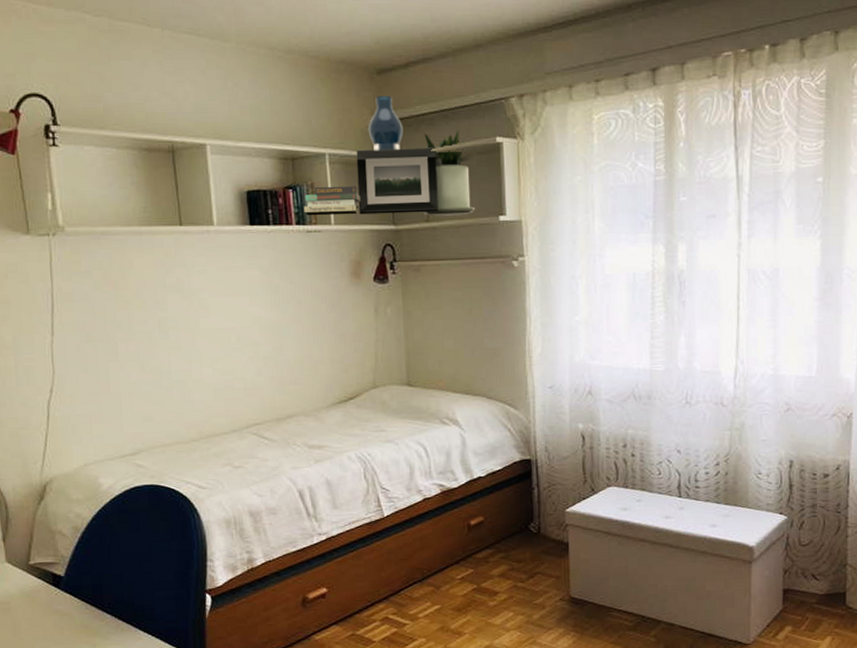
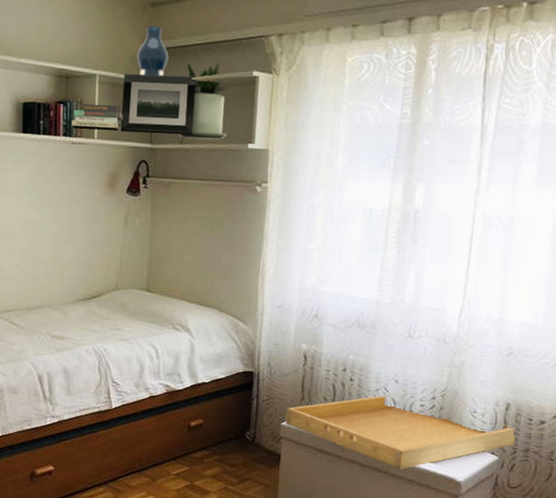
tray: none [569,466,802,543] -> present [285,395,516,470]

